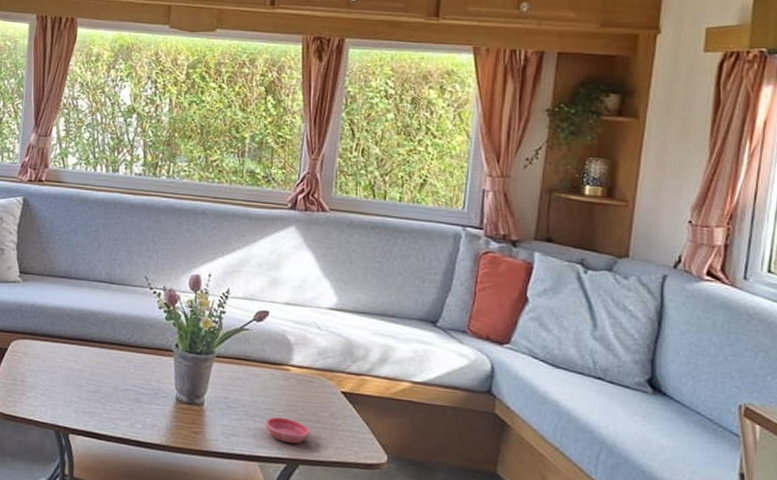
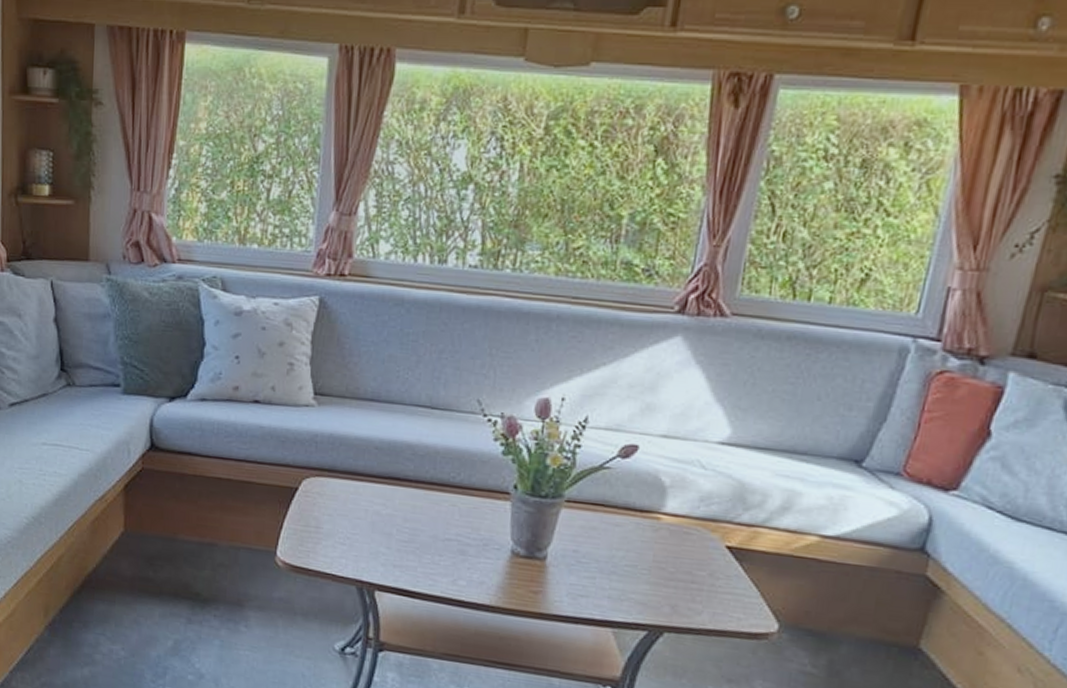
saucer: present [265,416,310,444] -> none [624,575,681,608]

